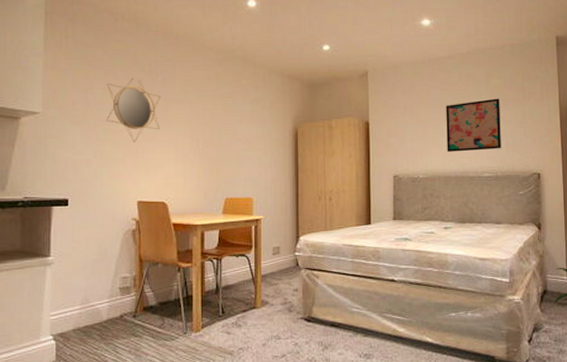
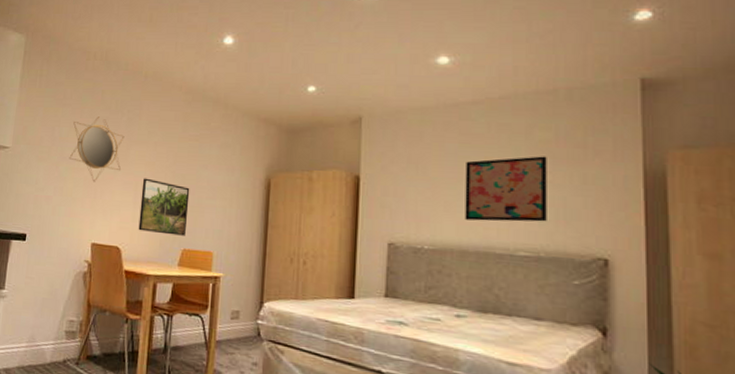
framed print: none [182,135,228,186] -> present [138,178,190,236]

